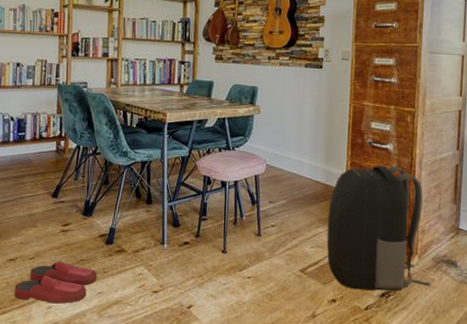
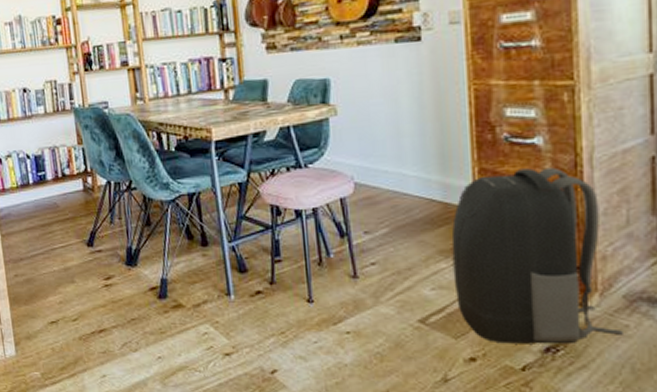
slippers: present [14,261,97,304] -> none [61,321,154,372]

